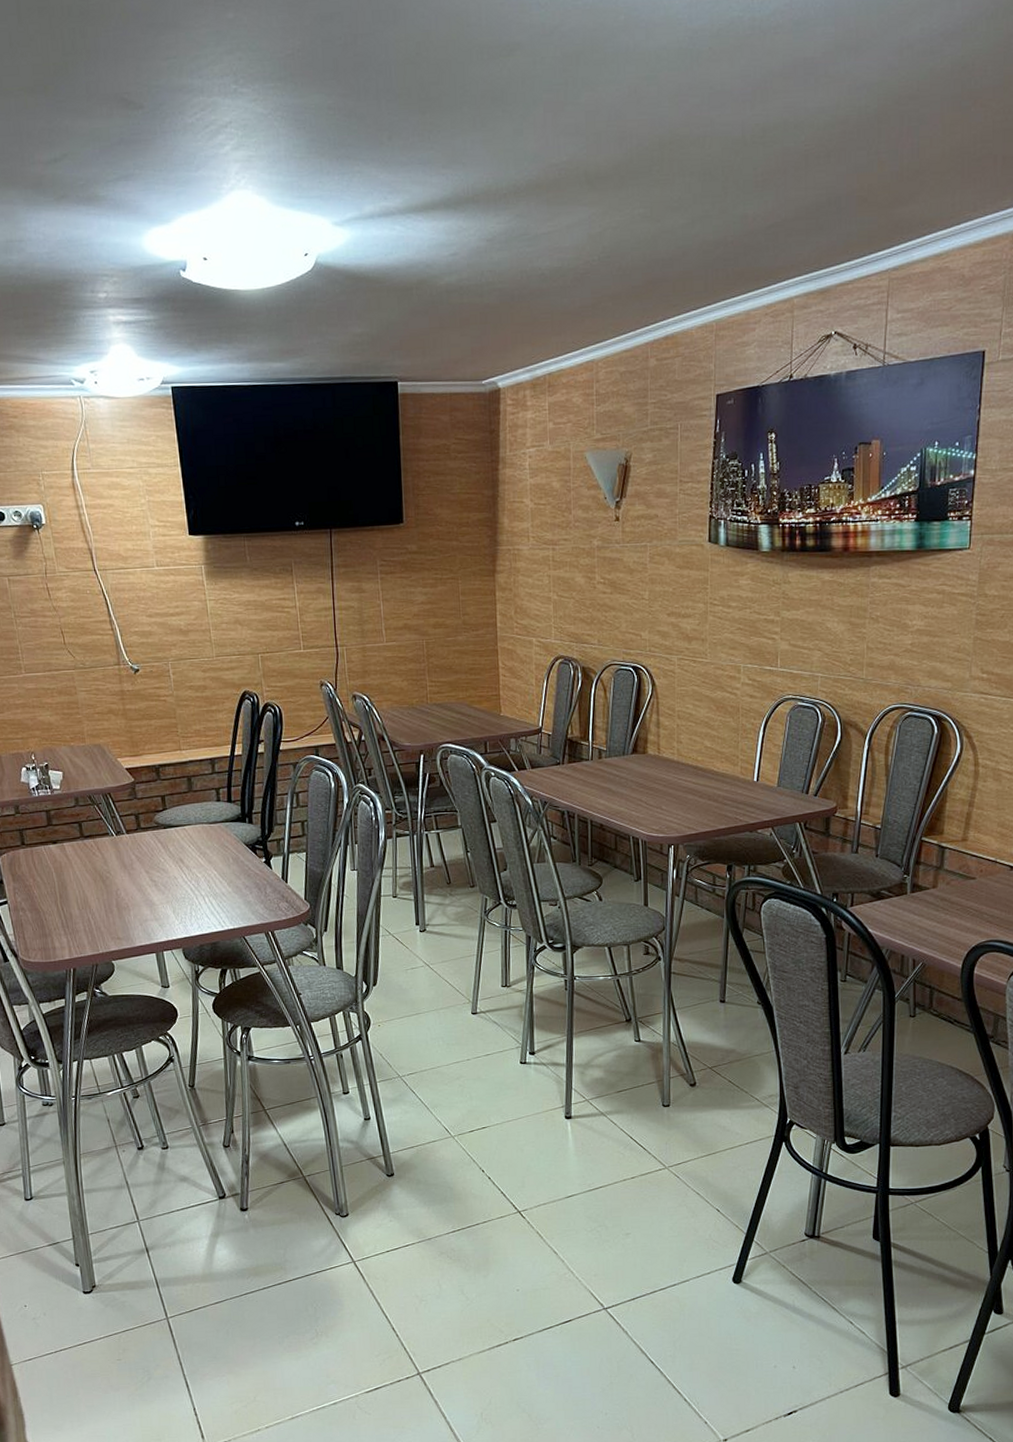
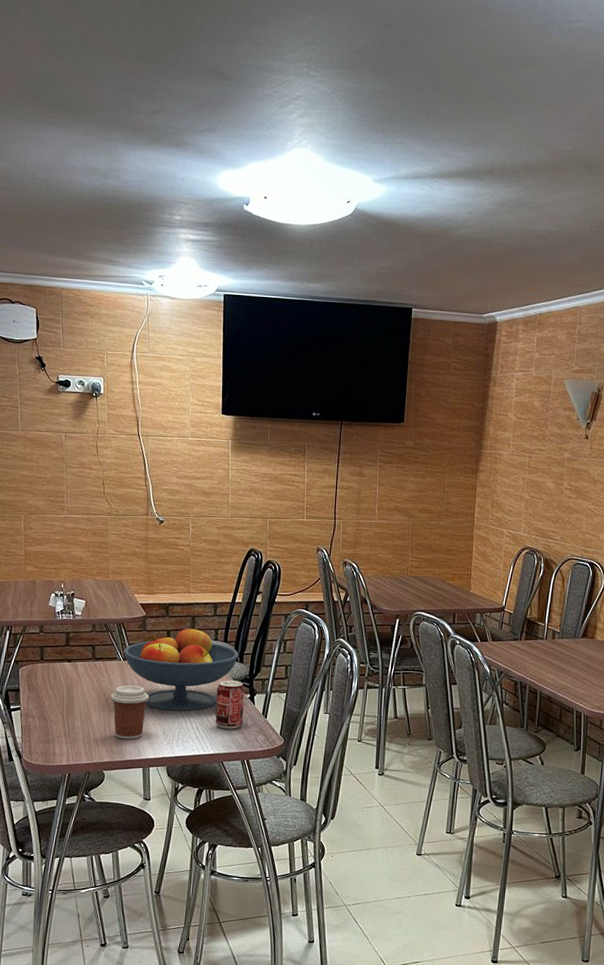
coffee cup: none [107,862,152,924] -> present [110,685,150,740]
fruit bowl: none [114,788,247,886] -> present [123,626,239,711]
beverage can: none [227,844,262,900] -> present [215,680,245,729]

